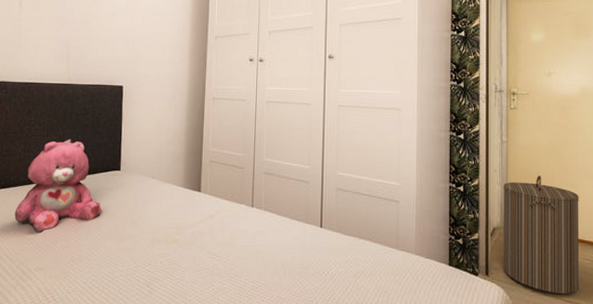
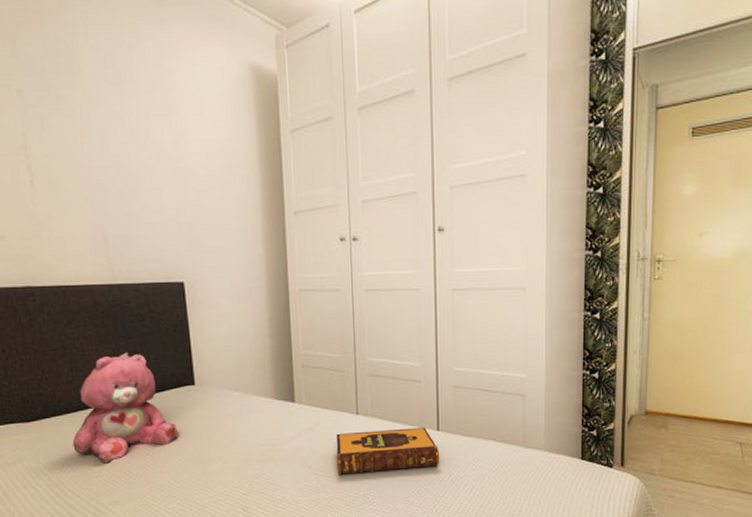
hardback book: none [231,222,322,261] -> present [336,427,440,475]
laundry hamper: present [502,175,579,295] -> none [640,353,726,479]

